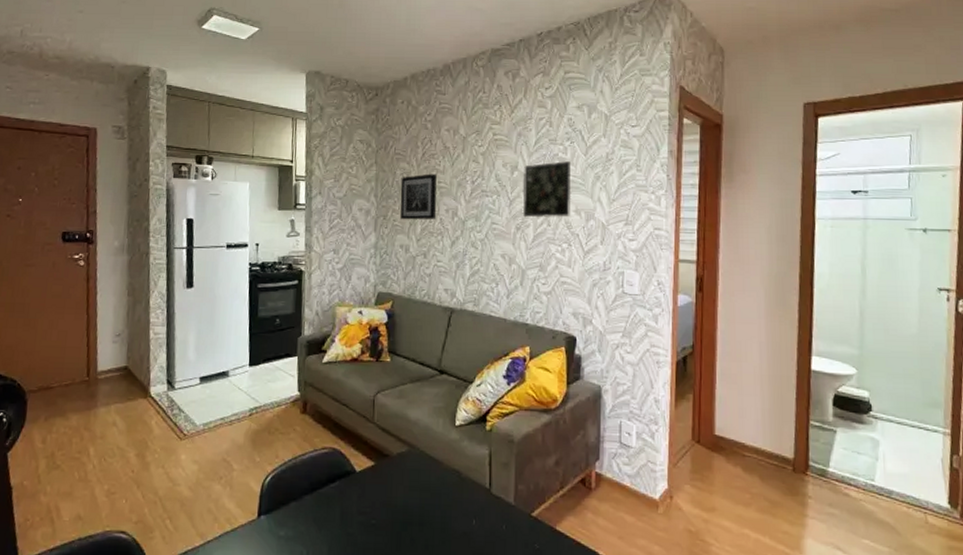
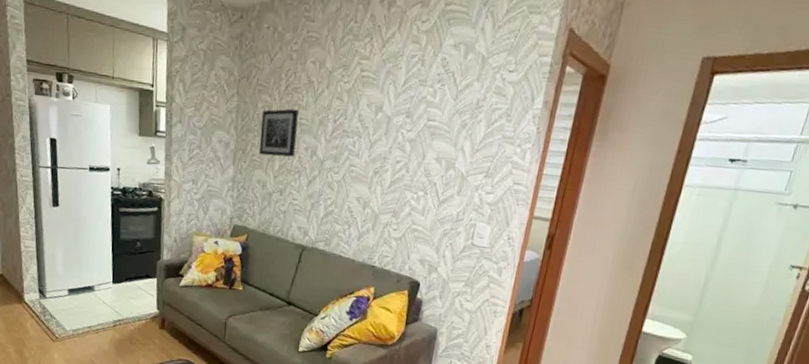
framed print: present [522,160,572,218] -> none [382,104,438,165]

